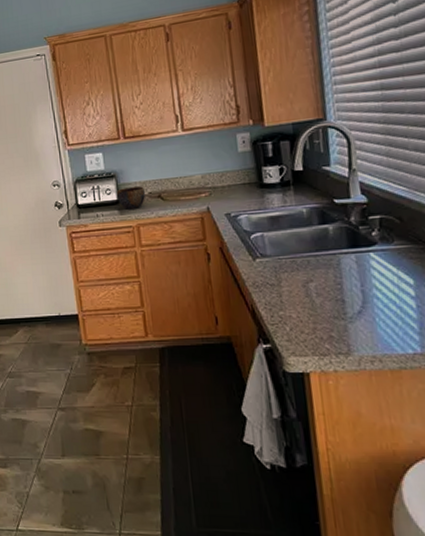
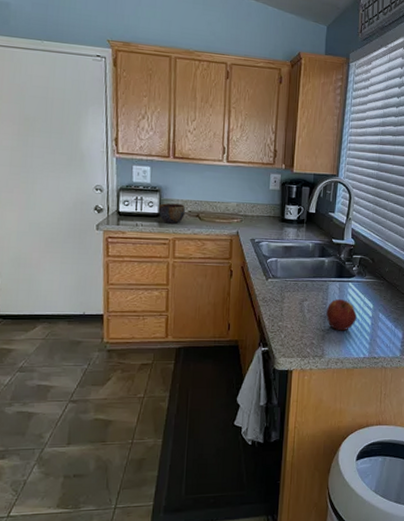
apple: none [342,275,392,319] -> present [325,298,357,331]

